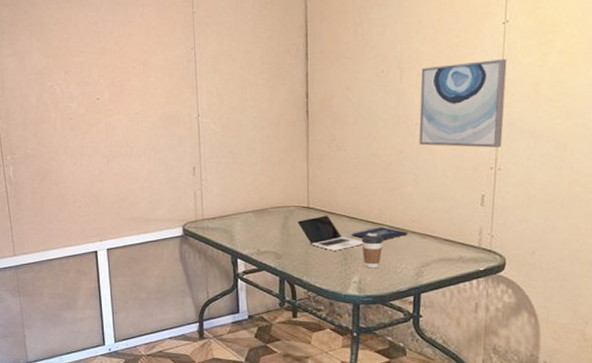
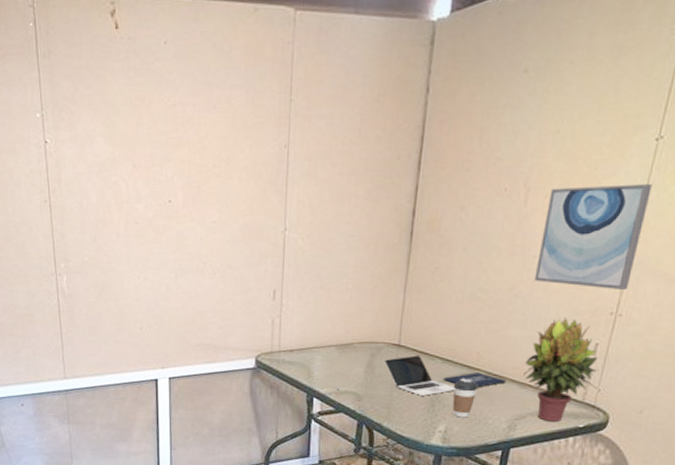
potted plant: none [422,173,489,267] -> present [523,317,599,422]

